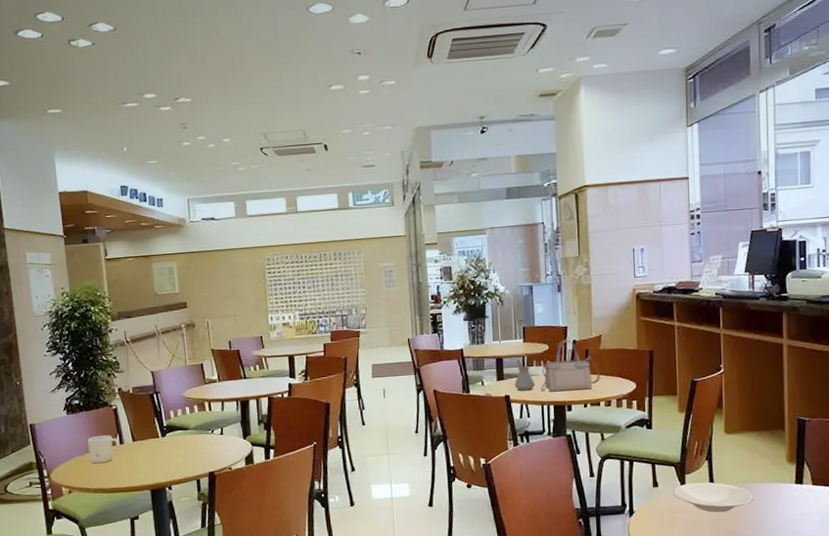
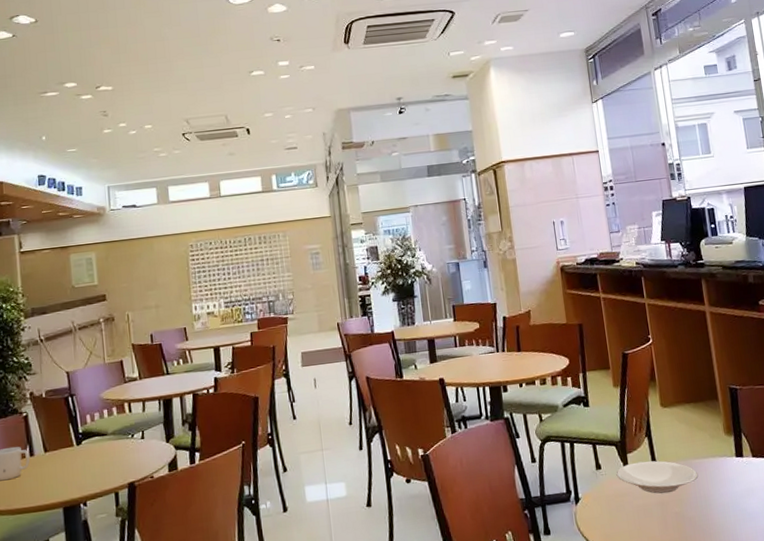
coffee pot: present [514,360,536,391] -> none [448,340,469,373]
handbag: present [541,340,600,392] -> none [474,316,533,373]

